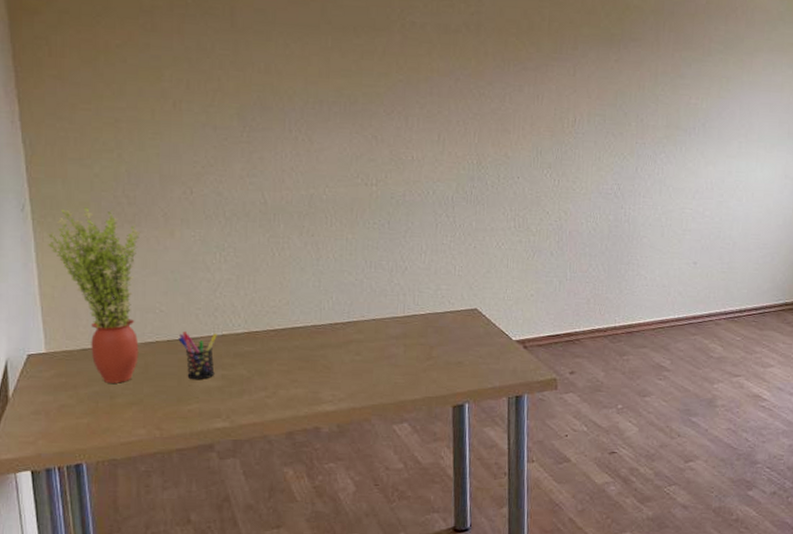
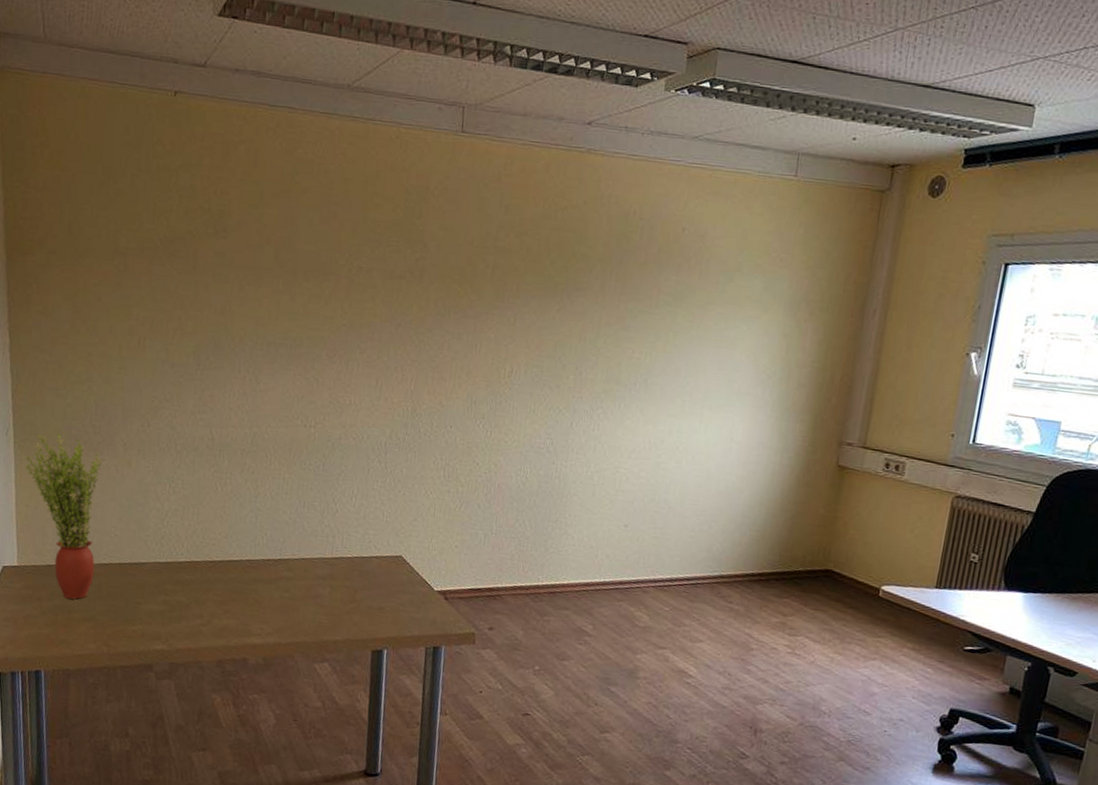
pen holder: present [178,332,217,380] -> none [128,556,162,603]

